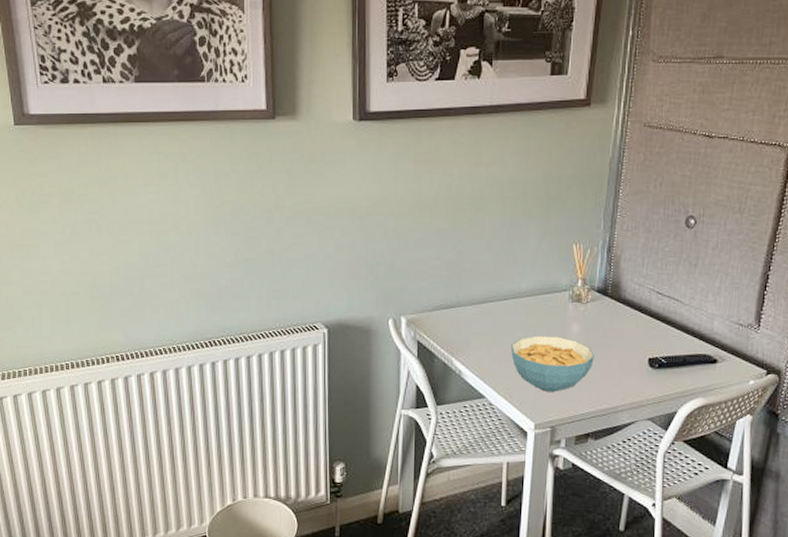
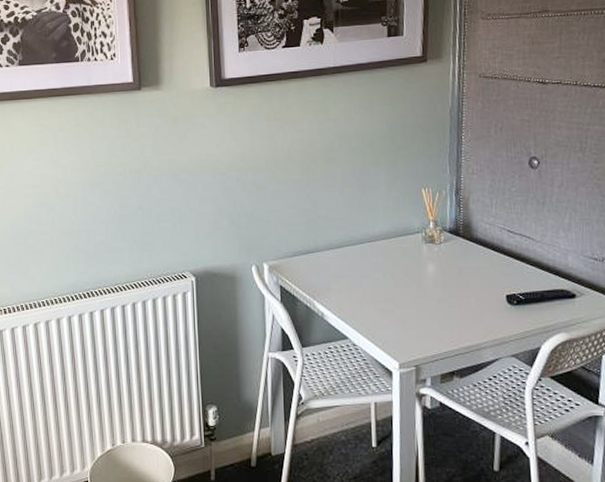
cereal bowl: present [511,335,594,392] -> none [370,276,452,331]

